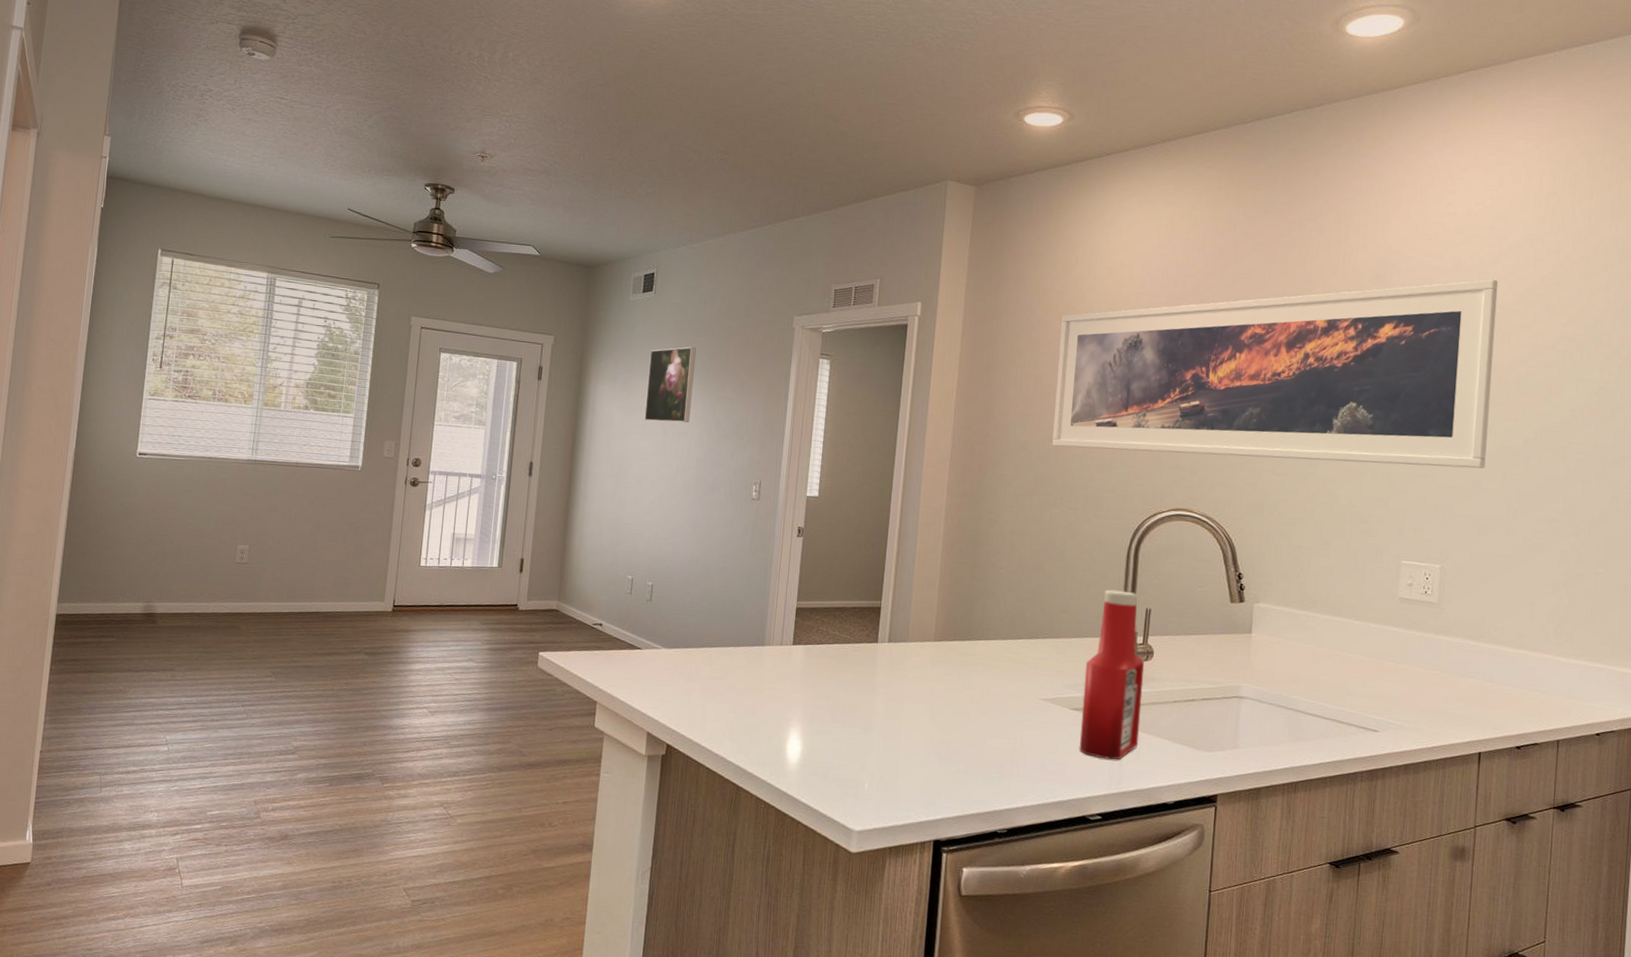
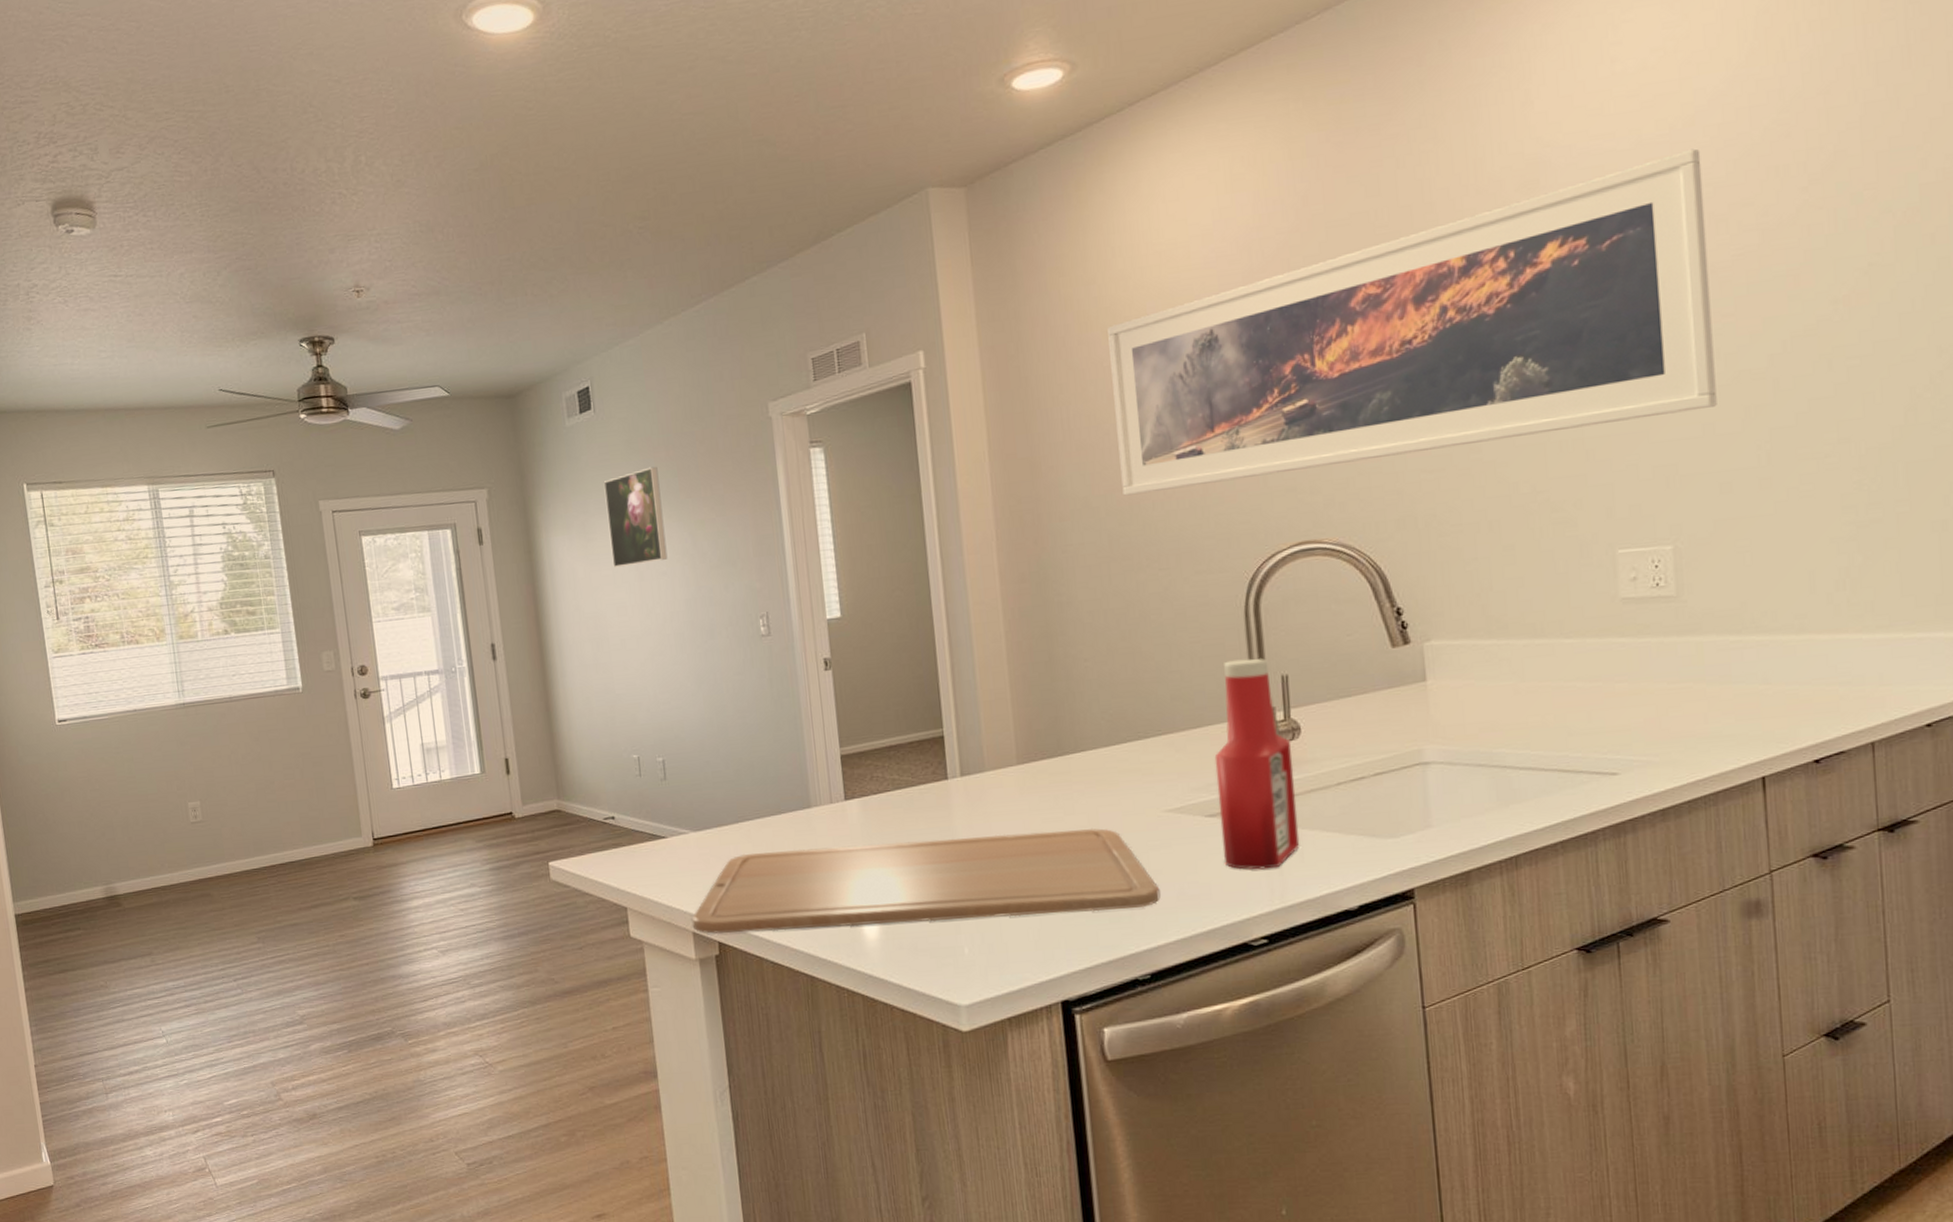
chopping board: none [648,674,1026,774] -> present [691,828,1161,934]

